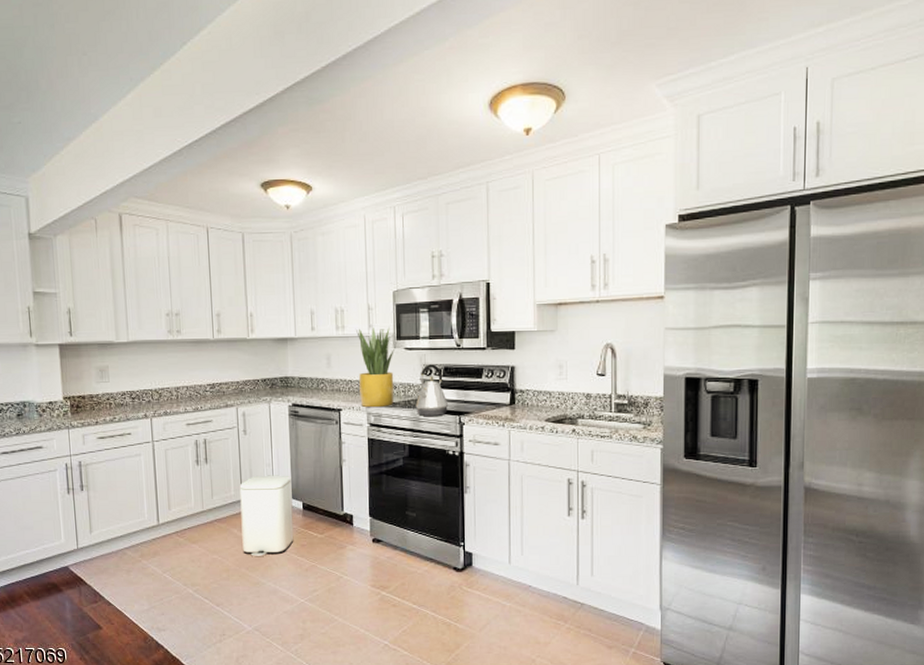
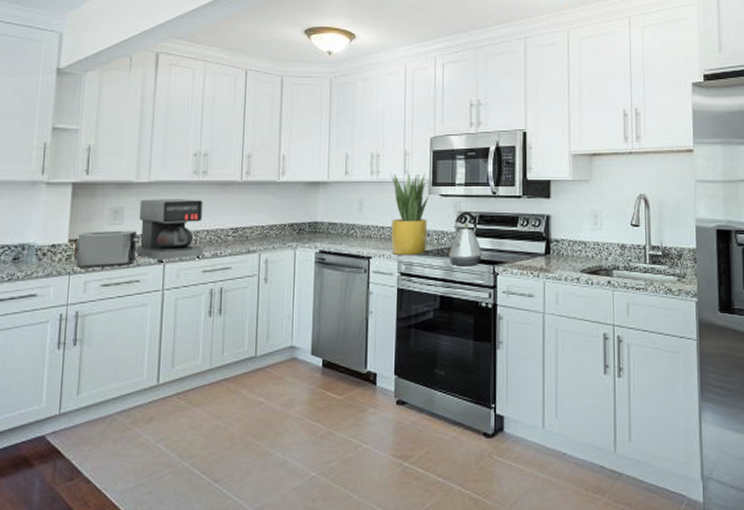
toaster: none [71,387,126,423] -> present [76,230,139,269]
coffee maker: none [122,357,186,417] -> present [135,199,204,263]
pedal bin: present [239,475,294,556] -> none [251,328,312,422]

